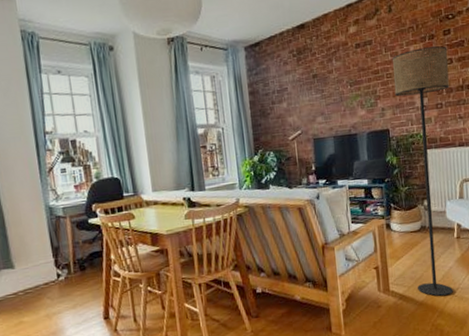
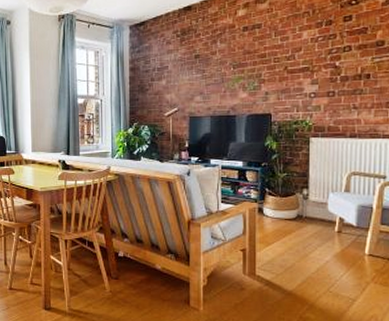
floor lamp: present [392,46,453,297] -> none [281,32,347,290]

